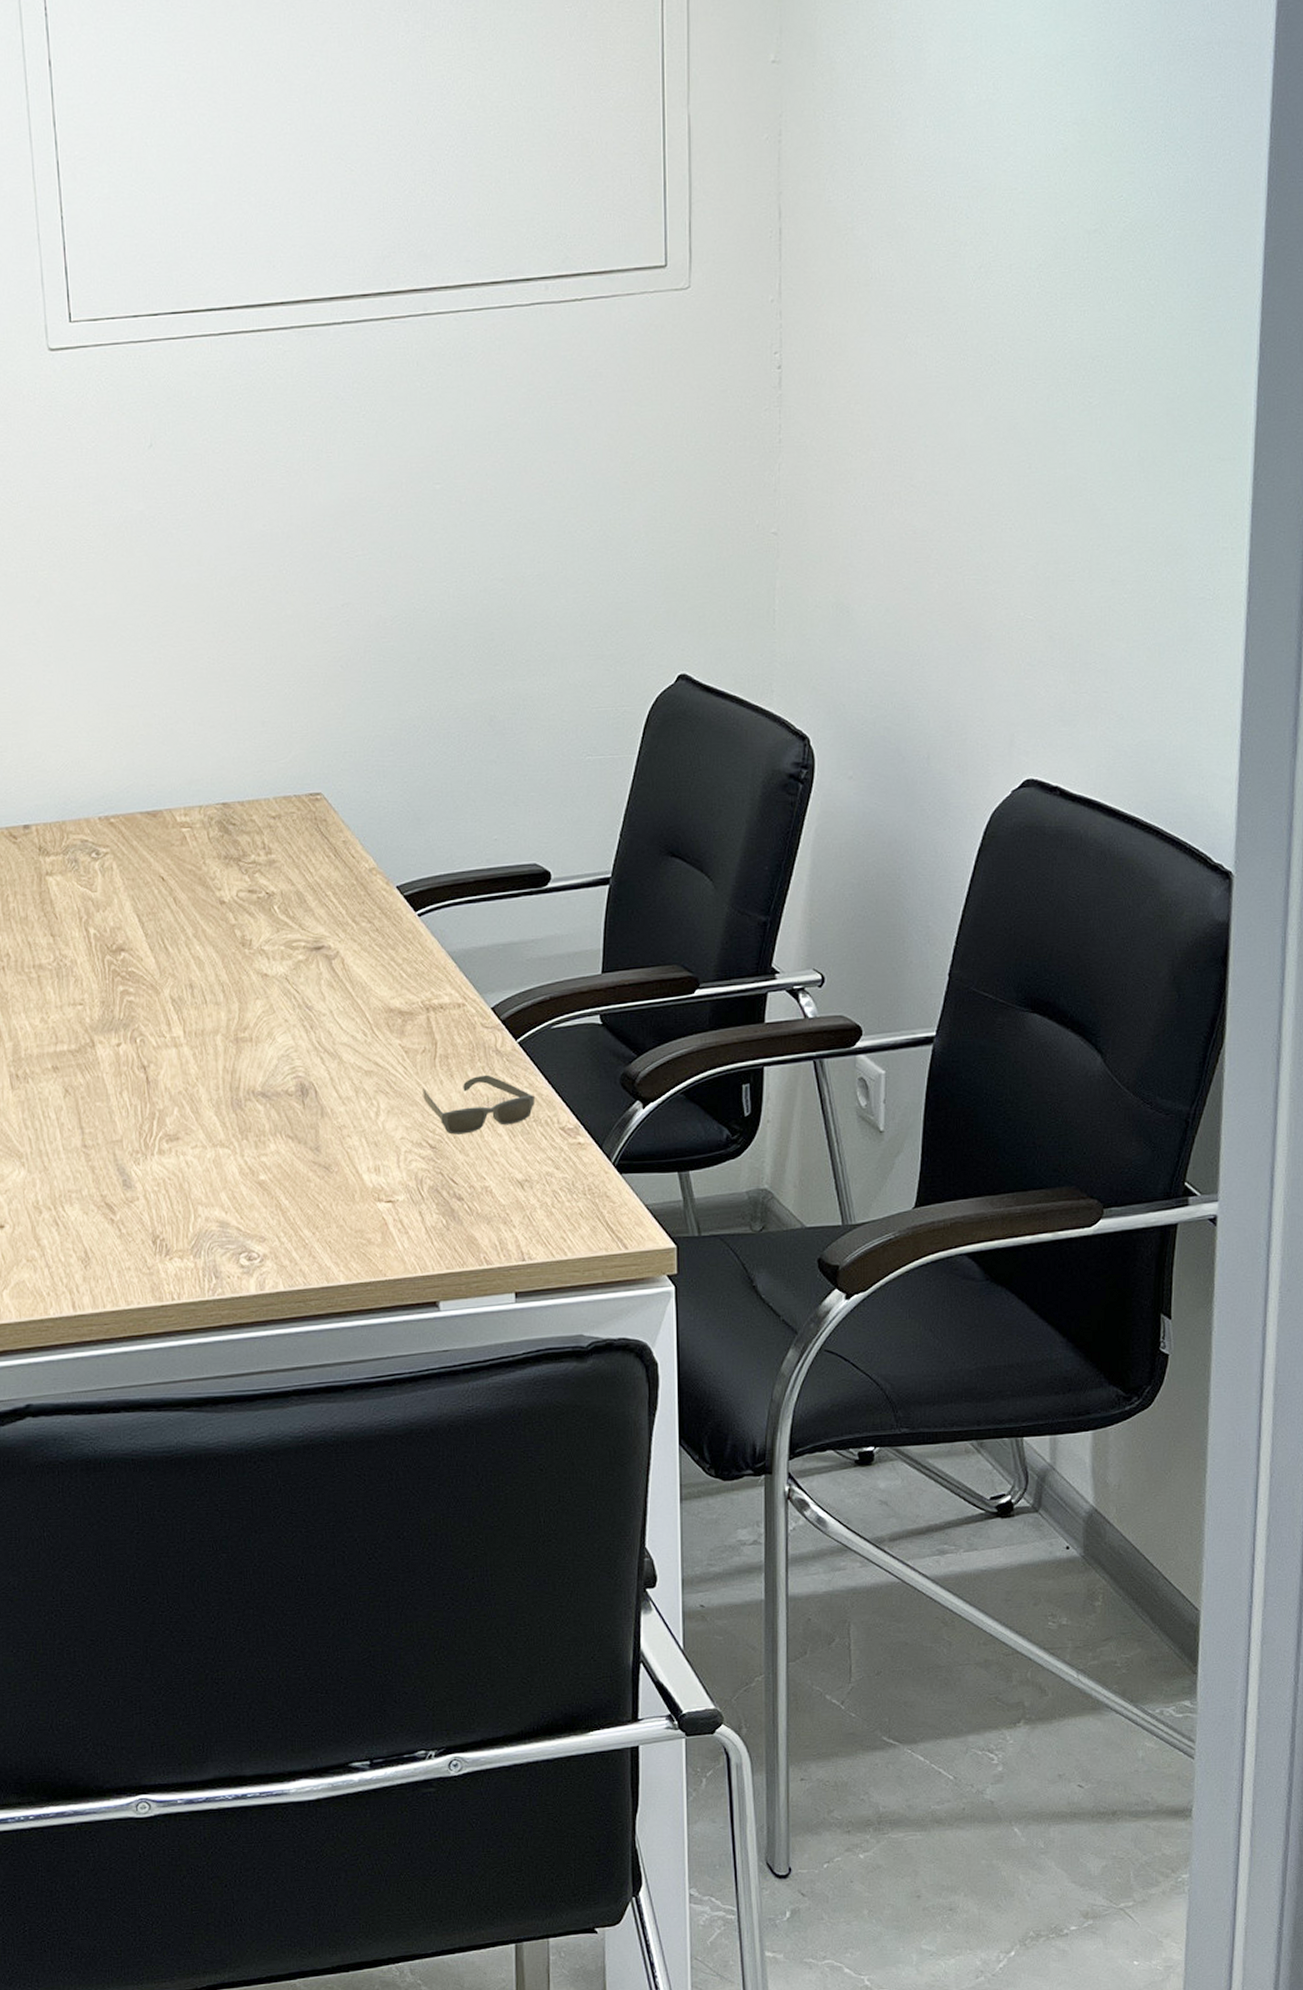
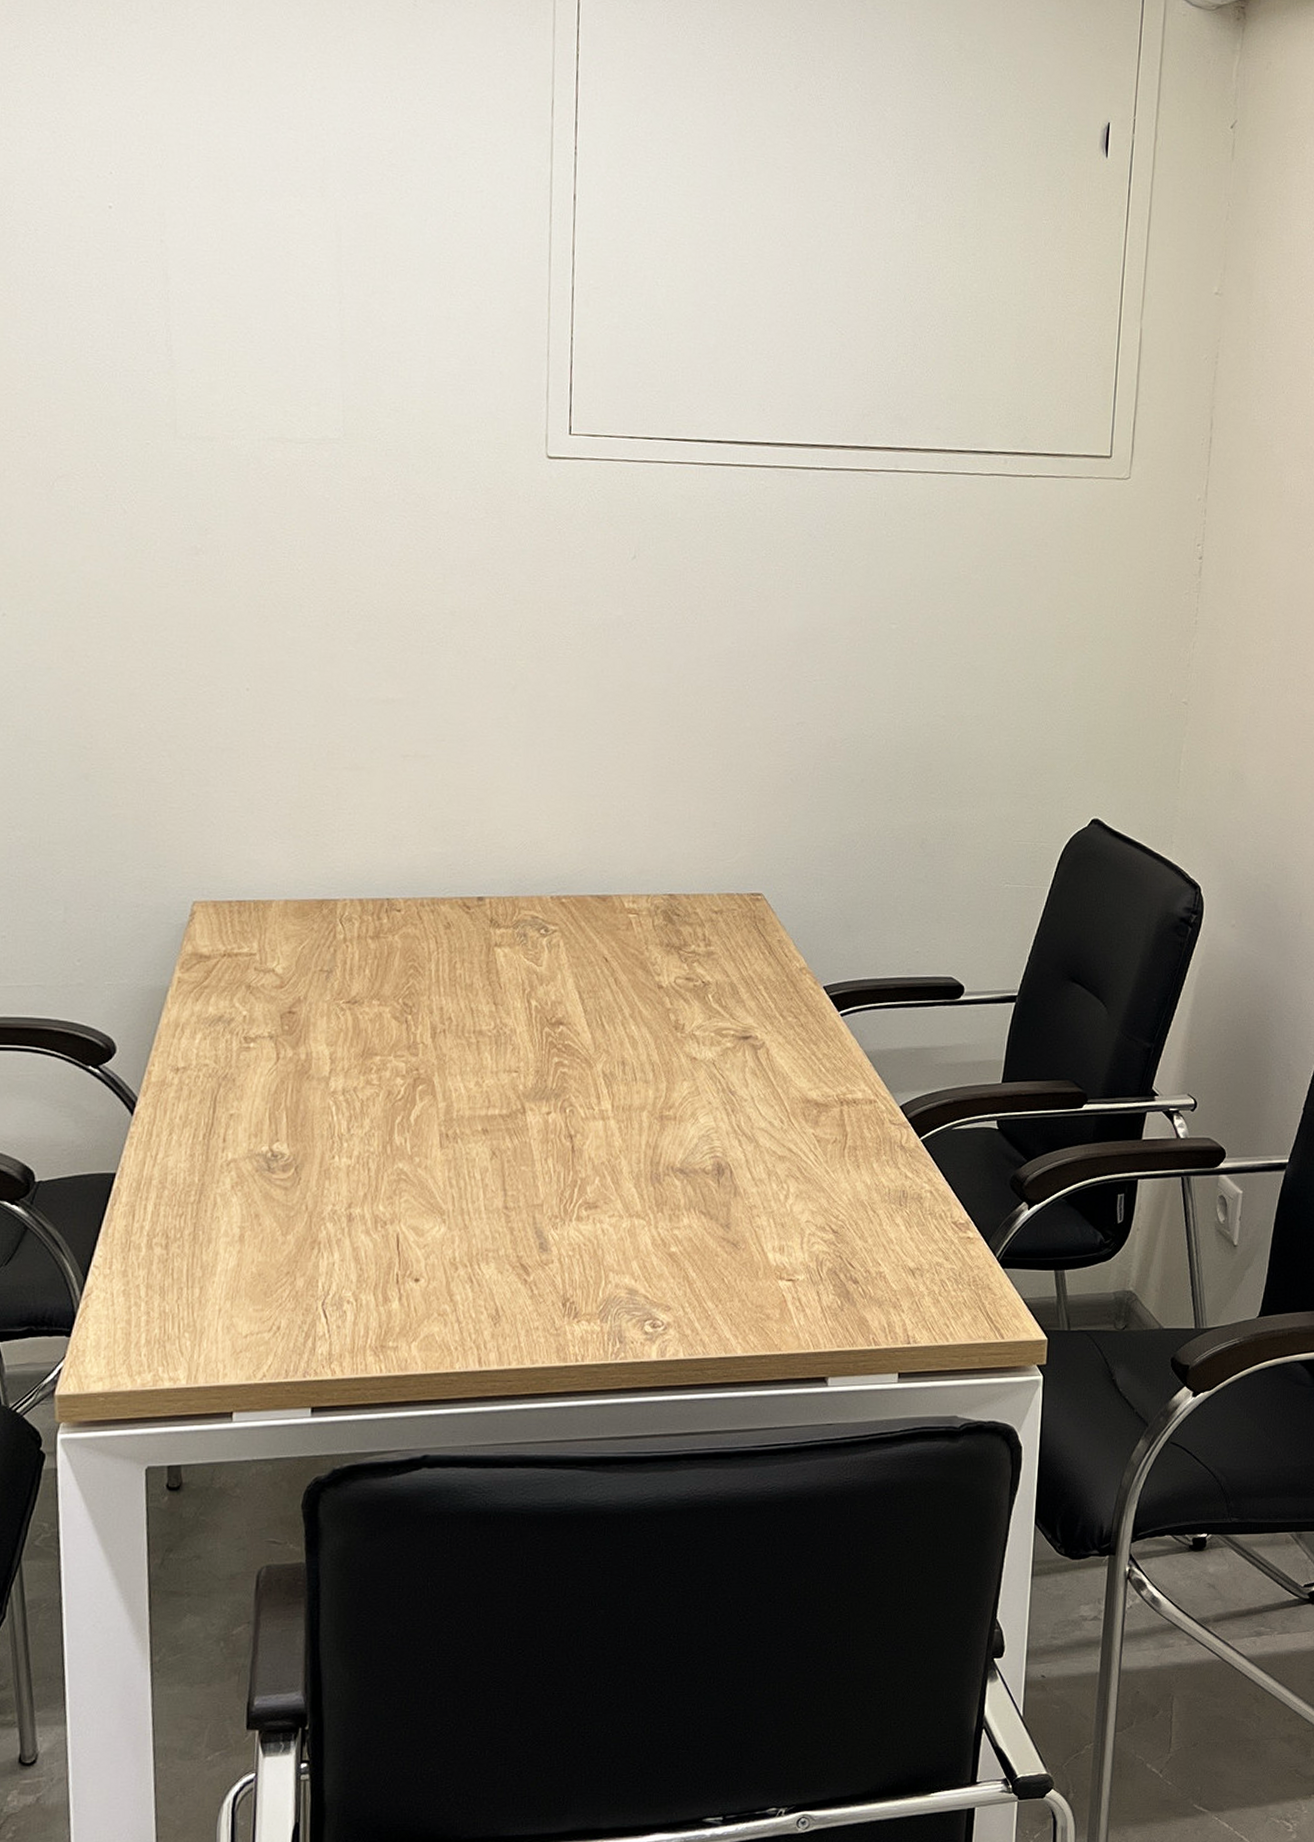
glasses: present [423,1074,535,1135] -> none [830,1168,932,1222]

